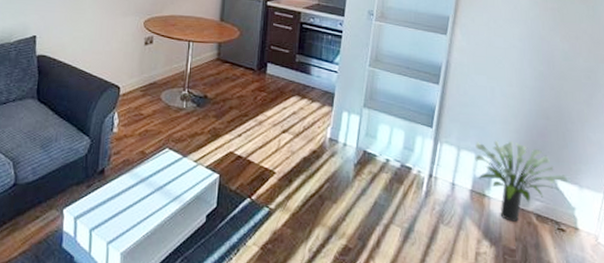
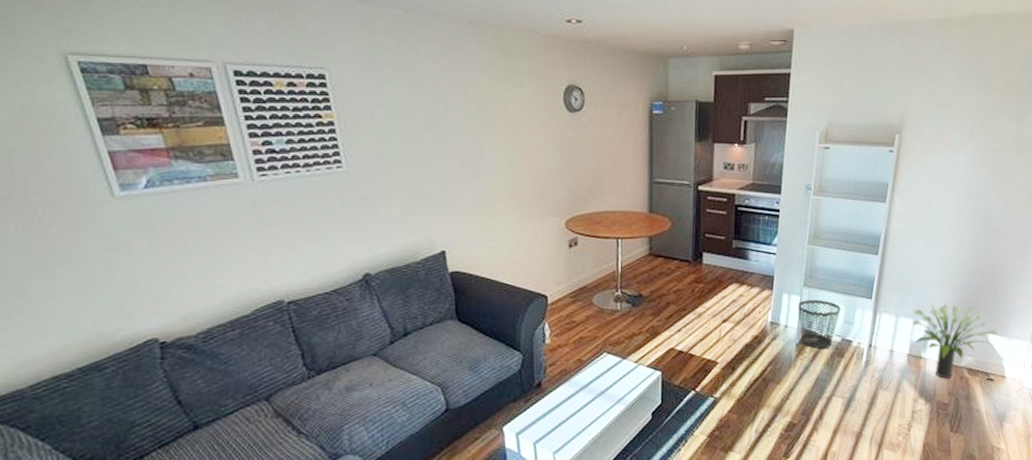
wastebasket: none [357,120,401,173] -> present [798,299,841,350]

